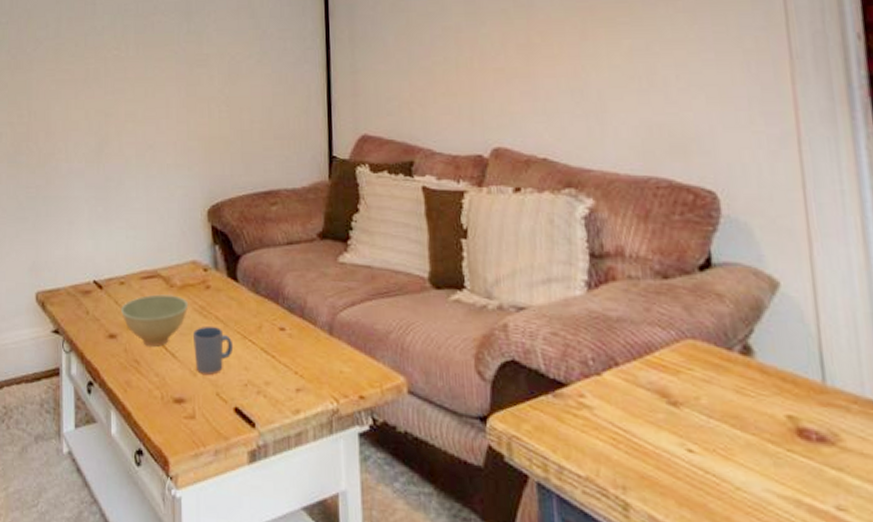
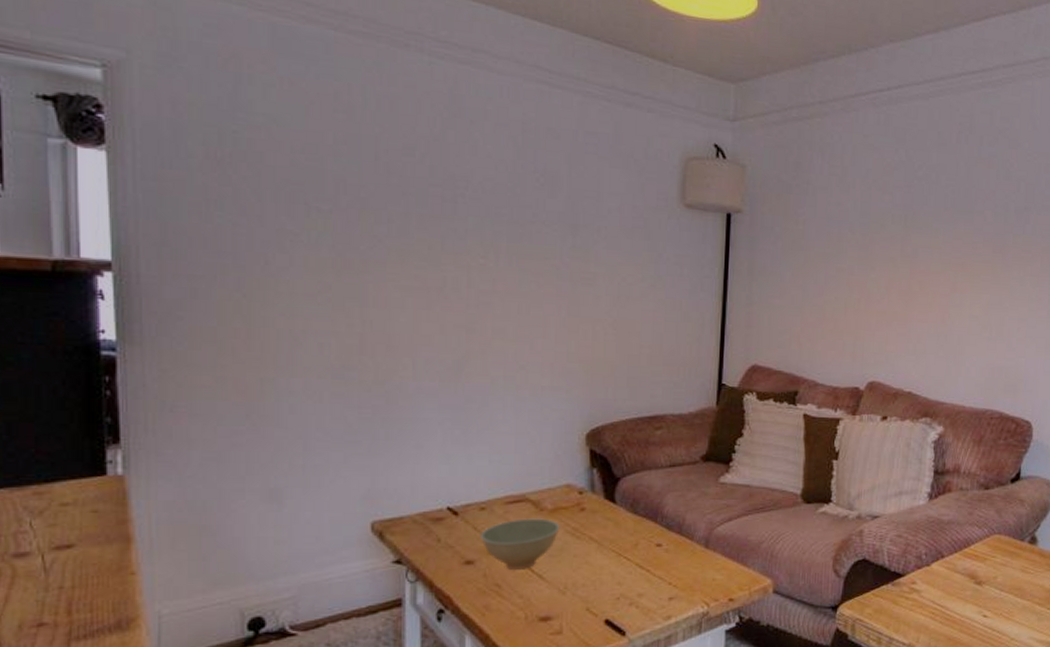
mug: present [193,325,234,375] -> none [564,546,608,592]

